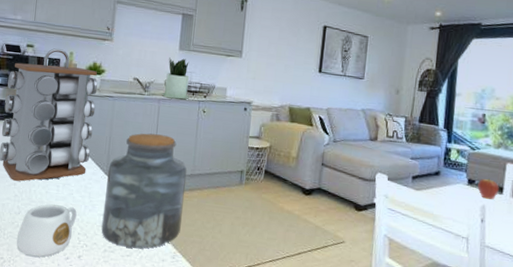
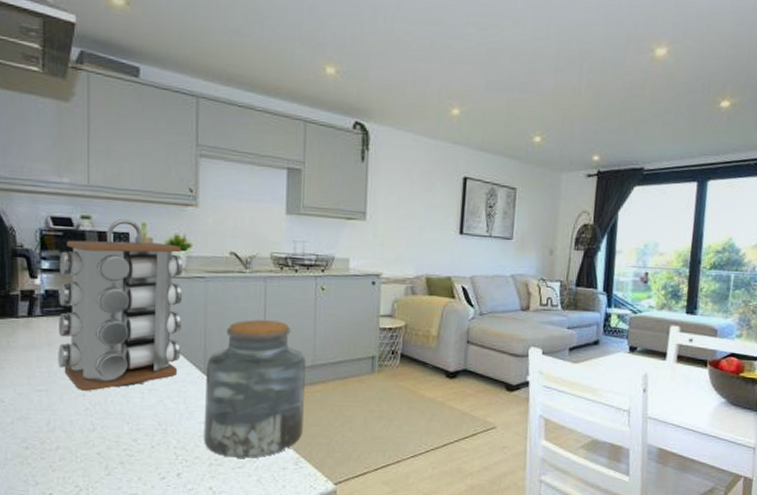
mug: present [16,204,77,258] -> none [93,415,170,481]
planter: present [161,57,189,100] -> none [267,224,303,276]
fruit: present [477,178,499,200] -> none [639,344,663,367]

